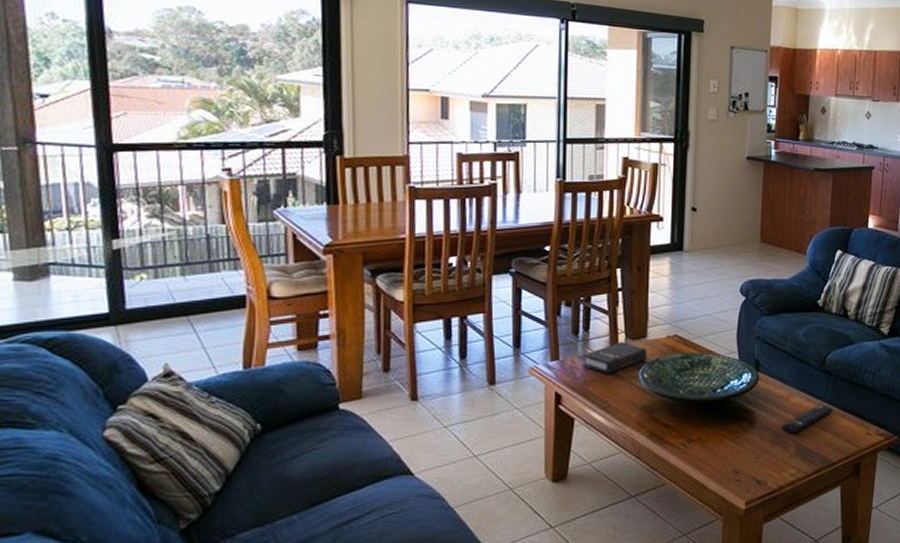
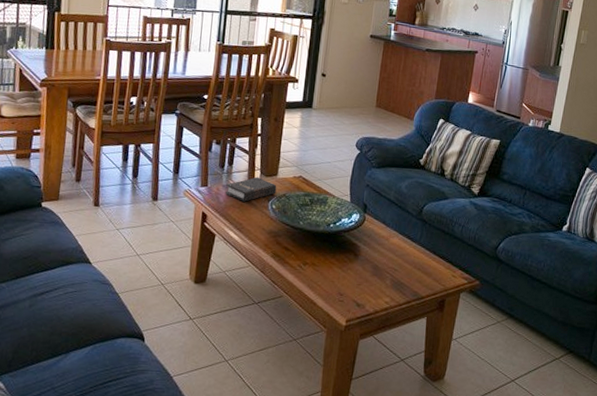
remote control: present [782,405,833,434] -> none [381,247,425,269]

